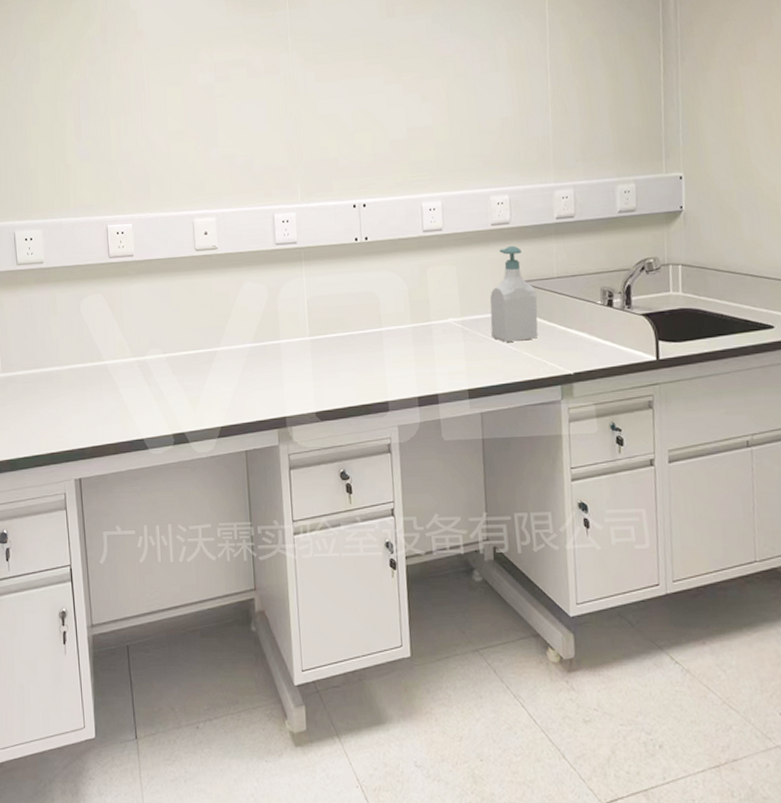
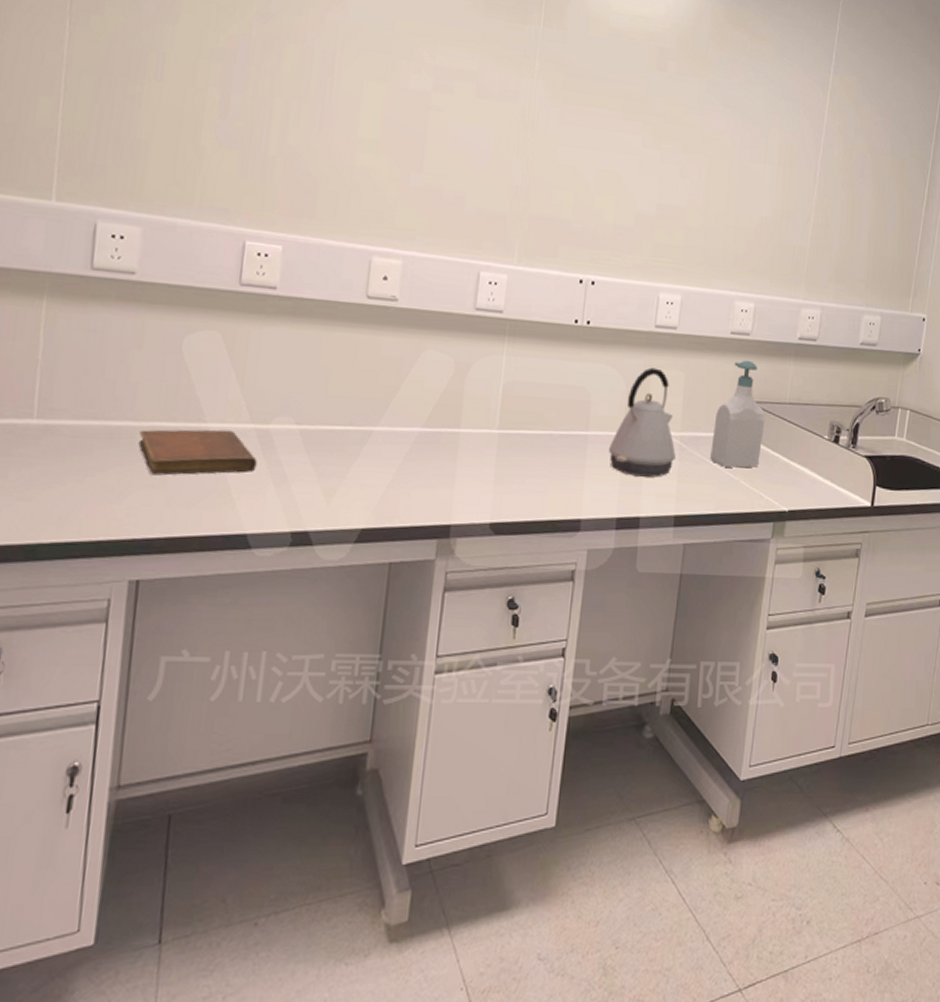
notebook: none [64,364,142,403] -> present [138,429,257,476]
kettle: none [401,266,461,360] -> present [609,367,676,478]

